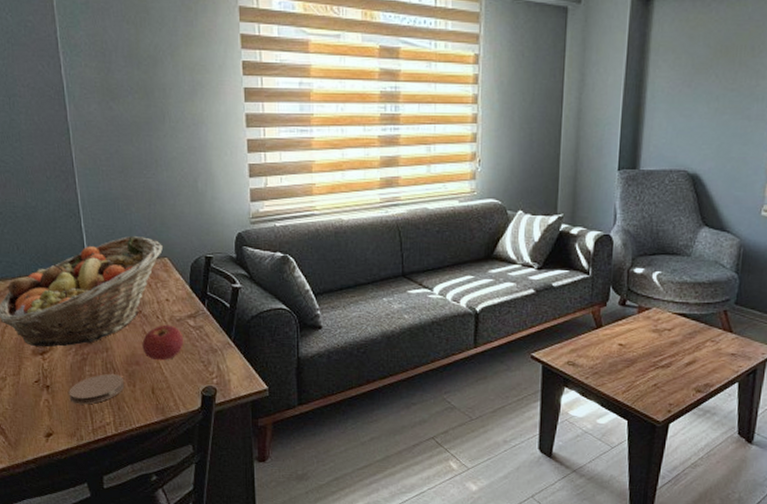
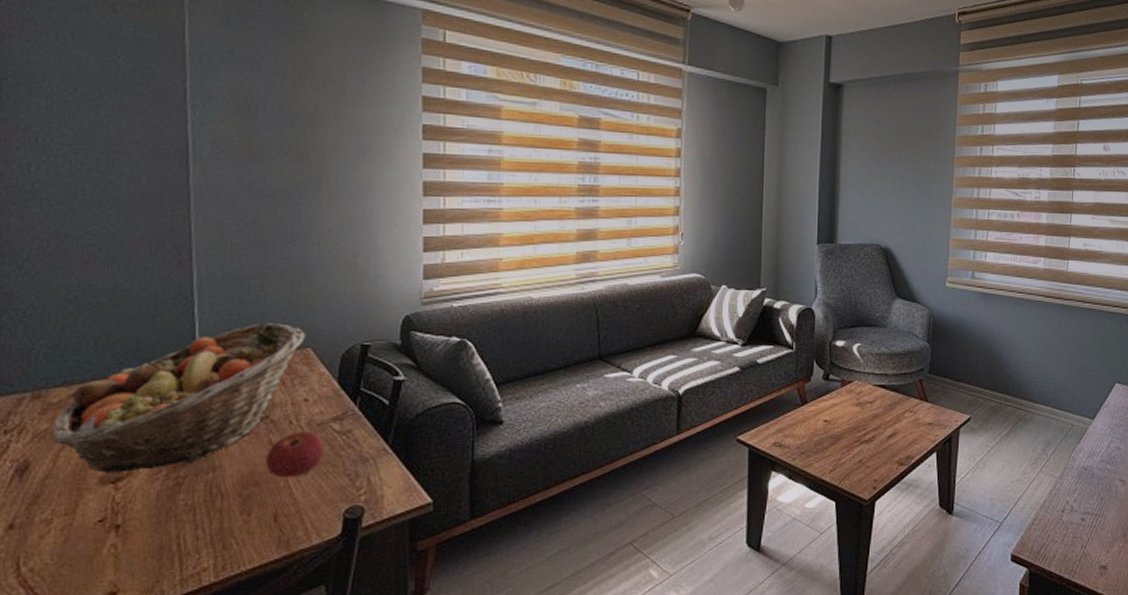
coaster: present [69,374,125,405] -> none [149,501,235,547]

